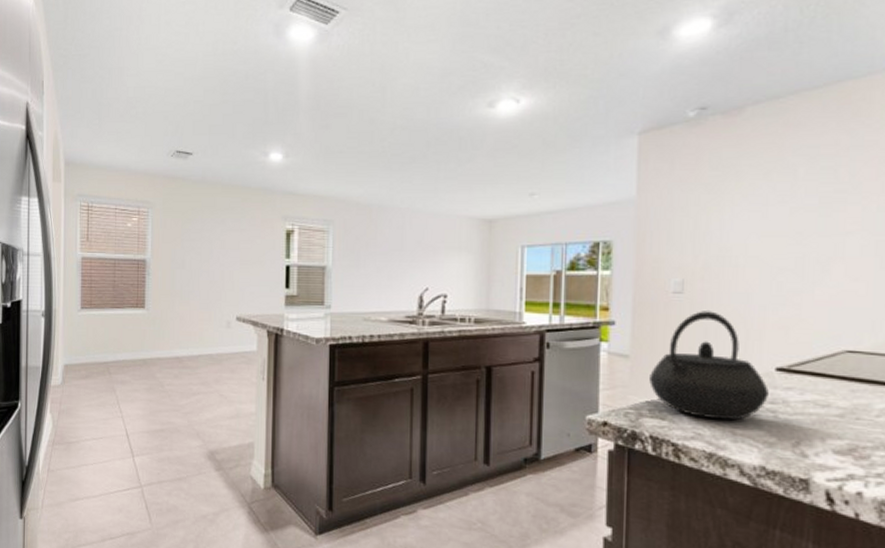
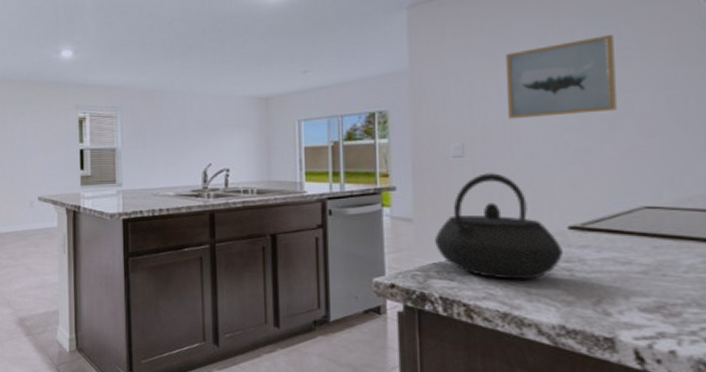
wall art: none [727,177,832,257] -> present [505,35,617,119]

